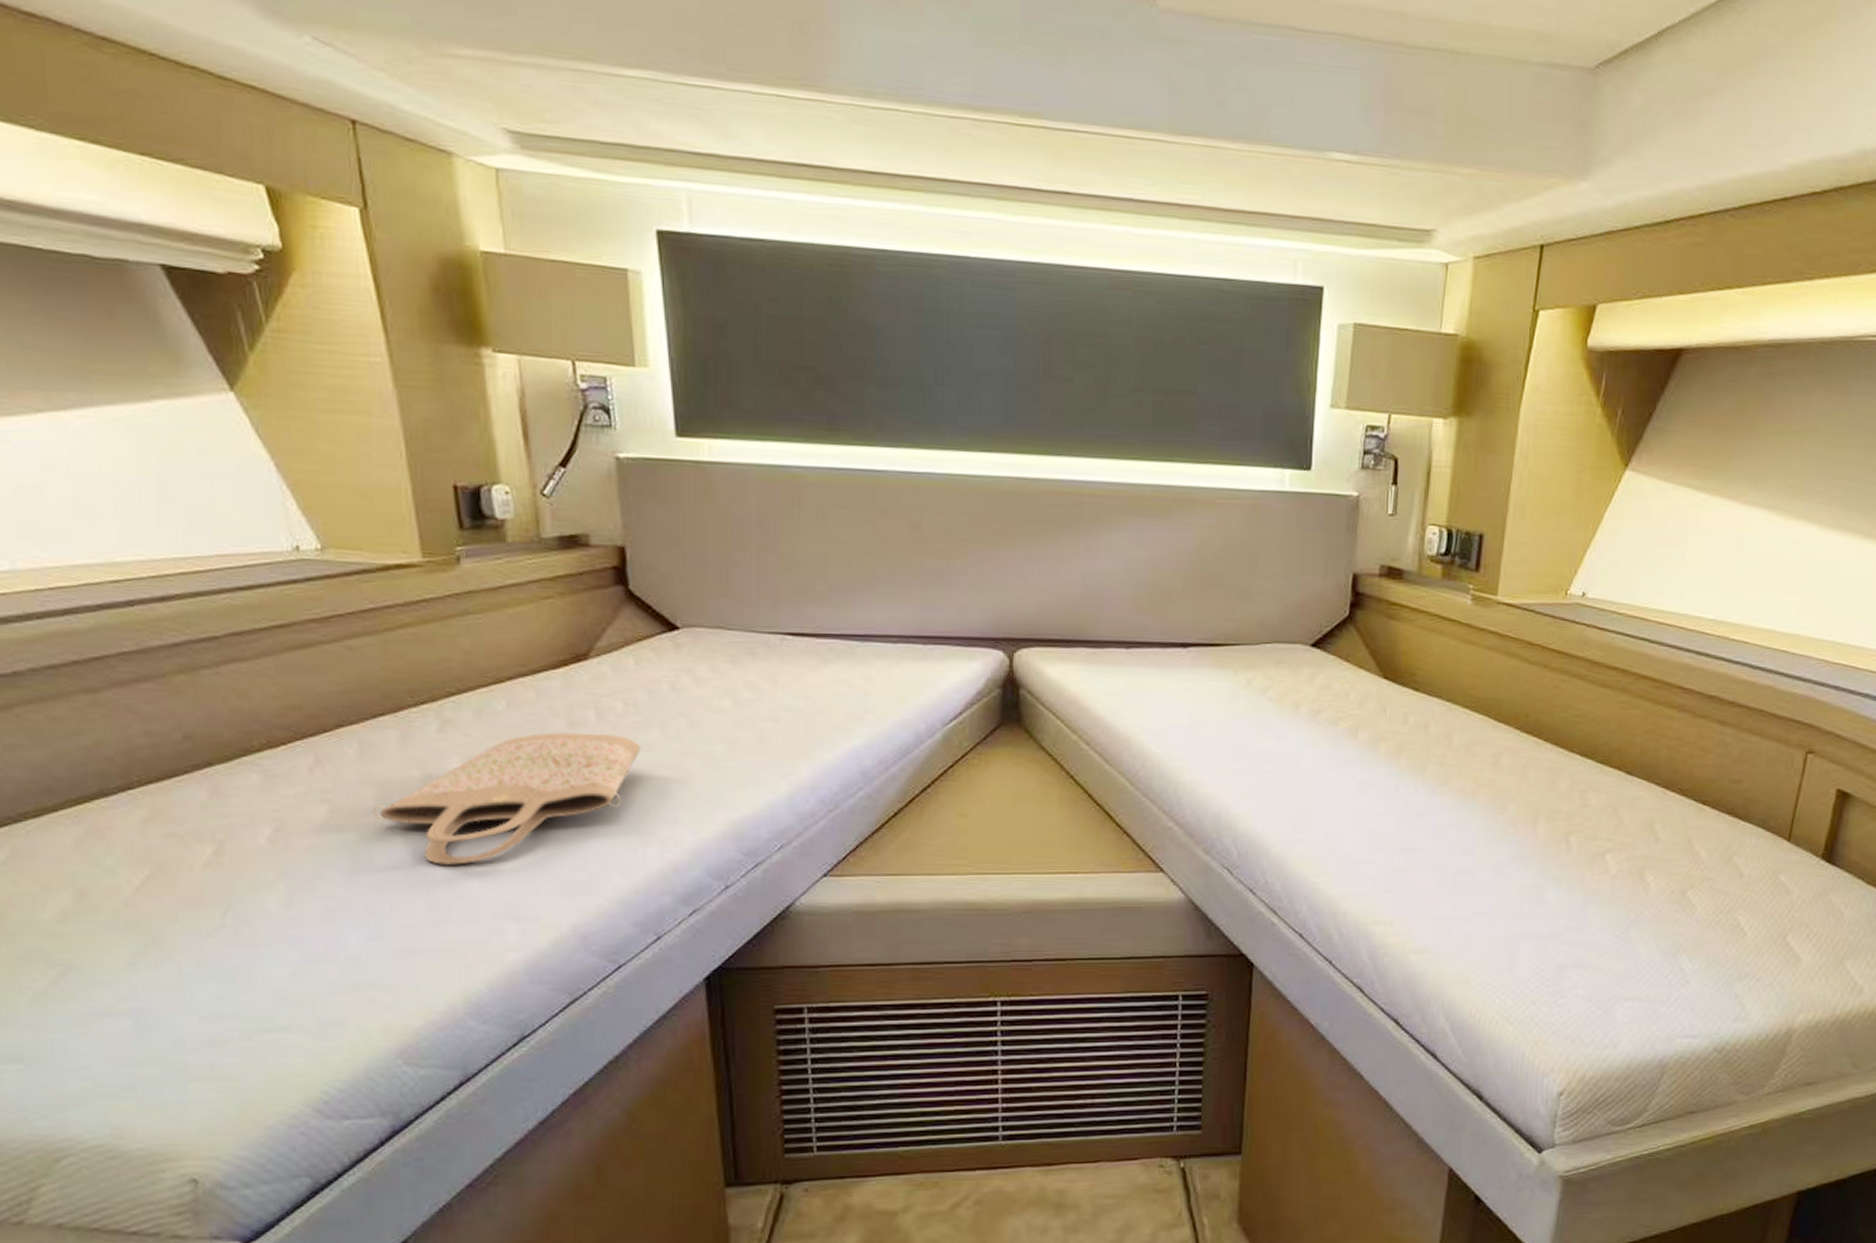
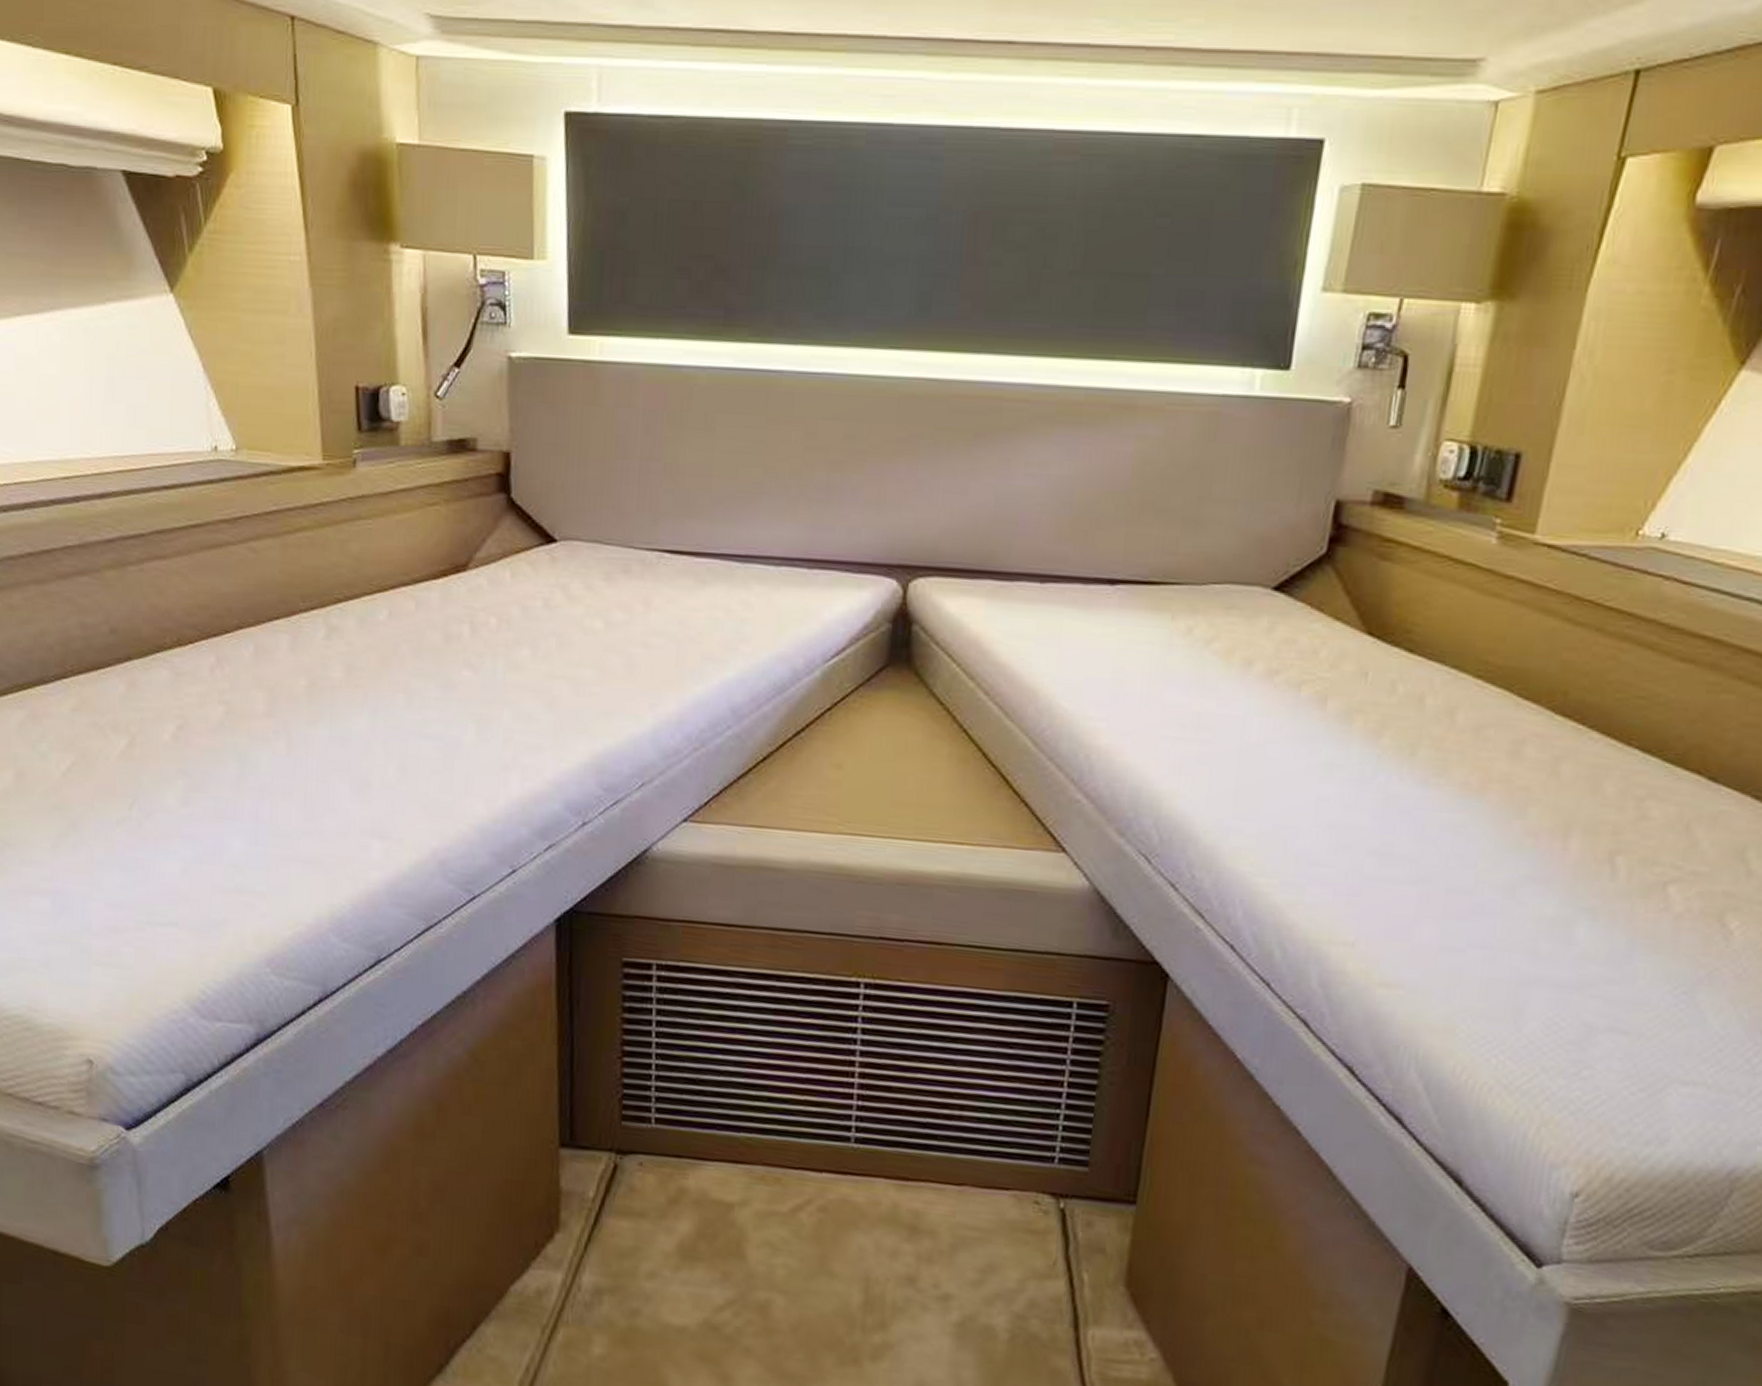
shopping bag: present [372,732,641,866] -> none [262,645,511,777]

